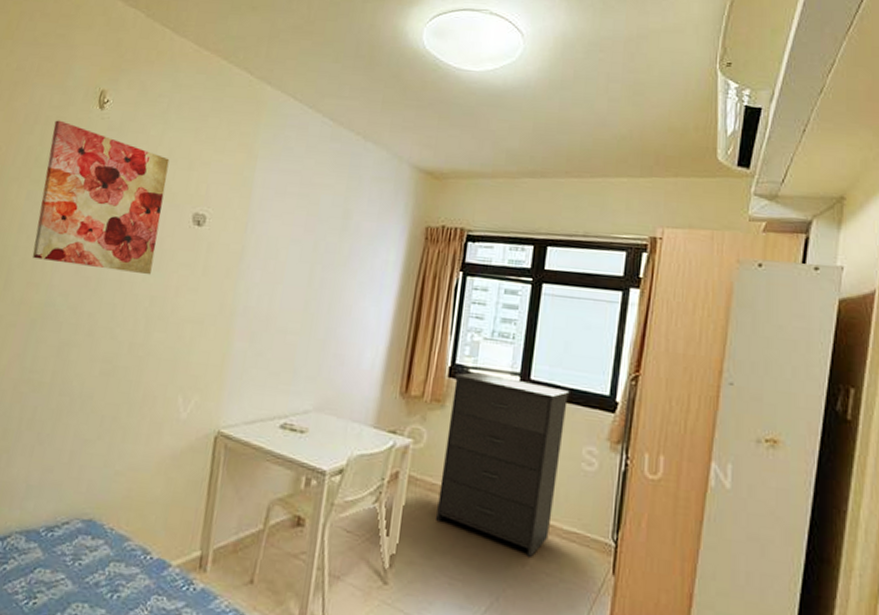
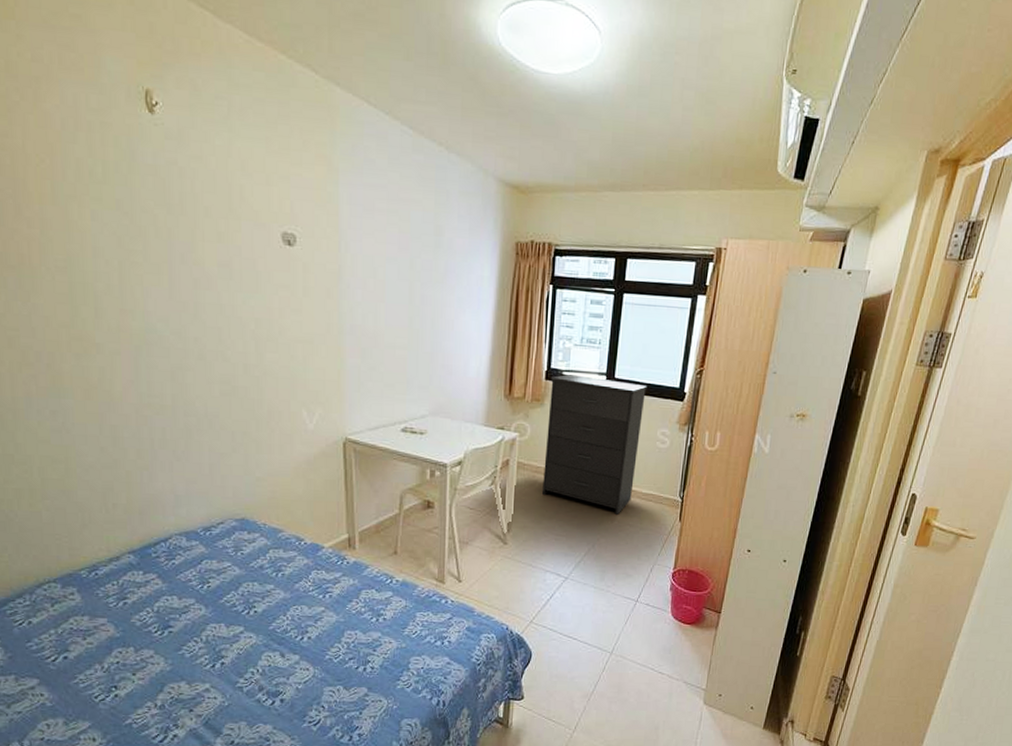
wall art: present [32,120,170,275] -> none [100,126,250,298]

